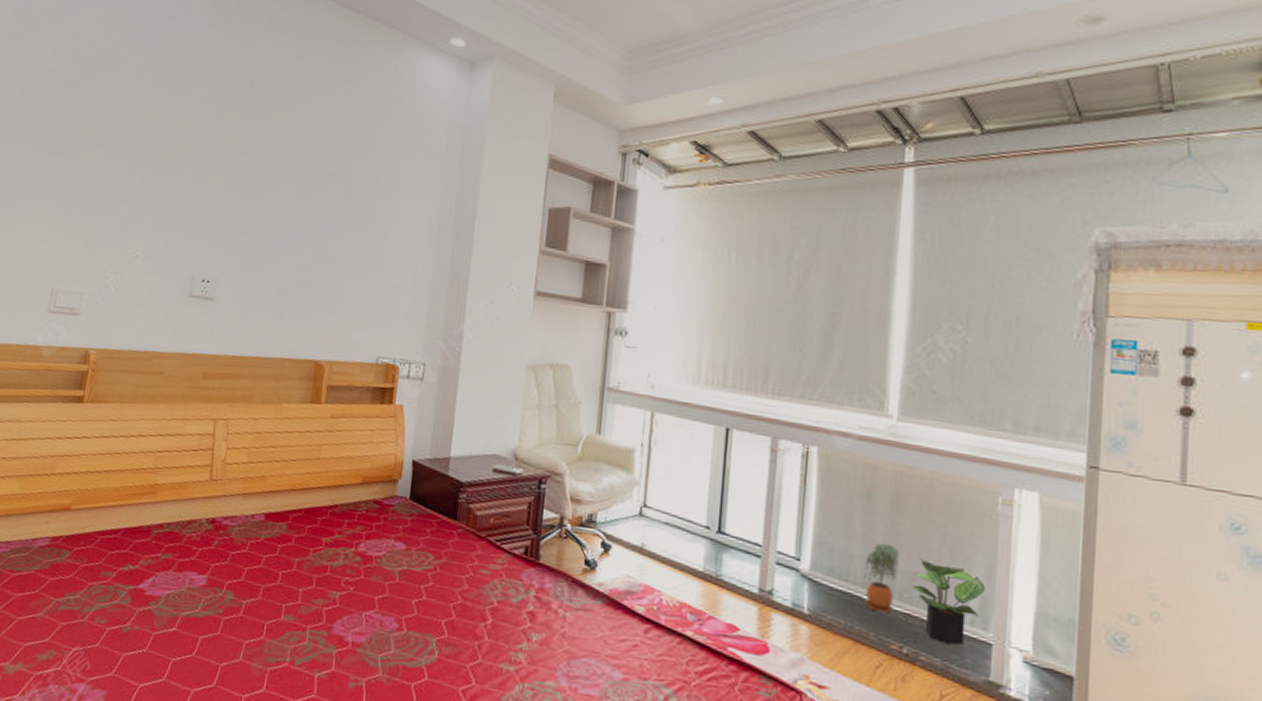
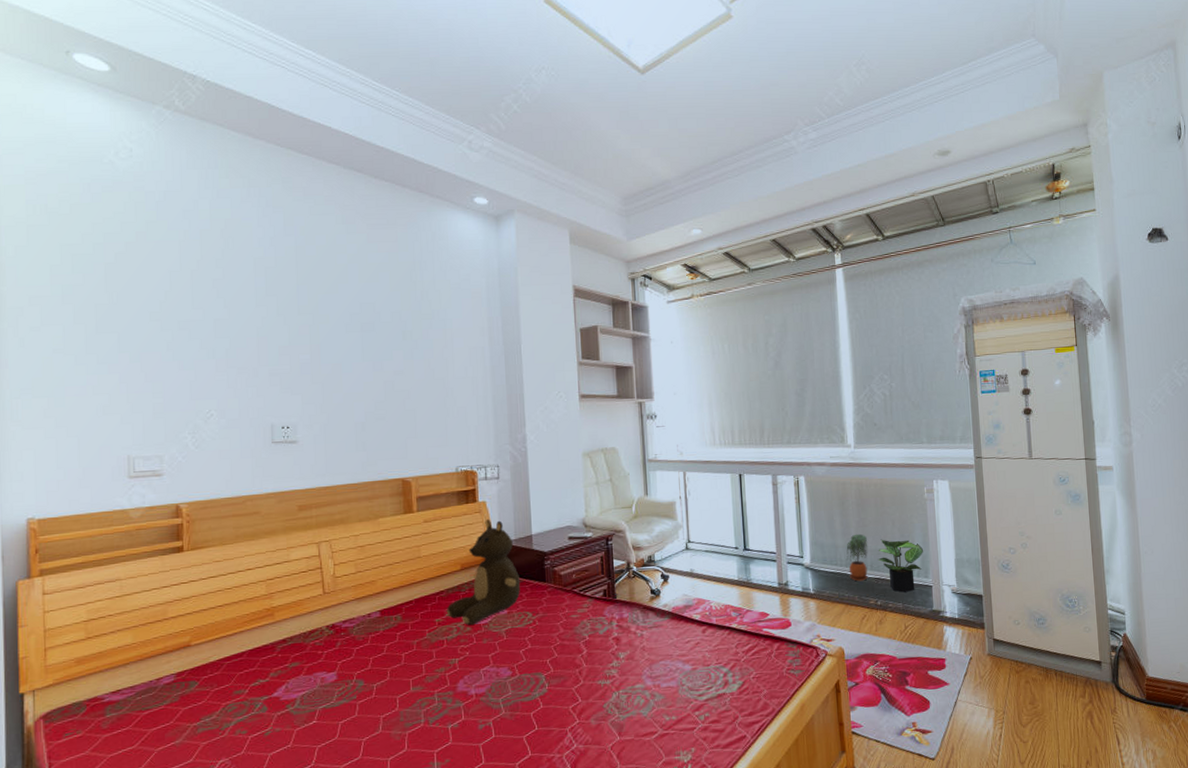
teddy bear: none [336,427,427,555] -> present [446,519,520,625]

